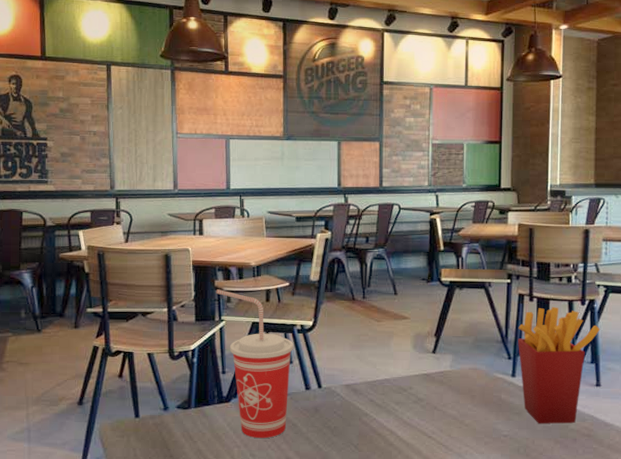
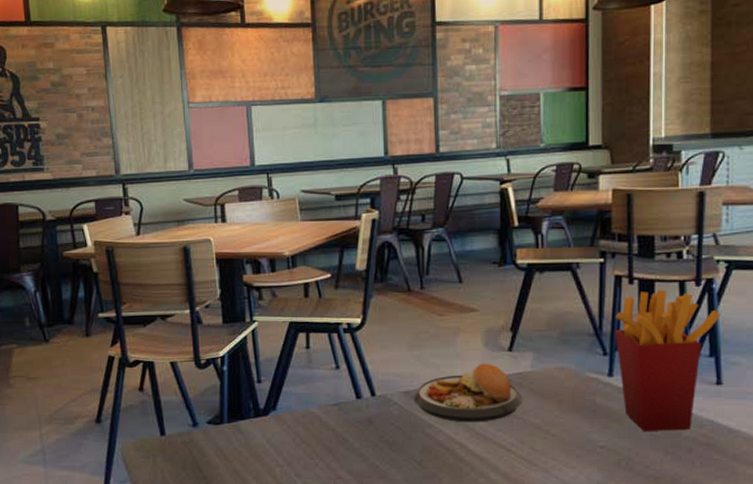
beverage cup: present [216,289,293,438] -> none [245,285,339,455]
burger: none [353,363,443,413] -> present [413,363,523,423]

